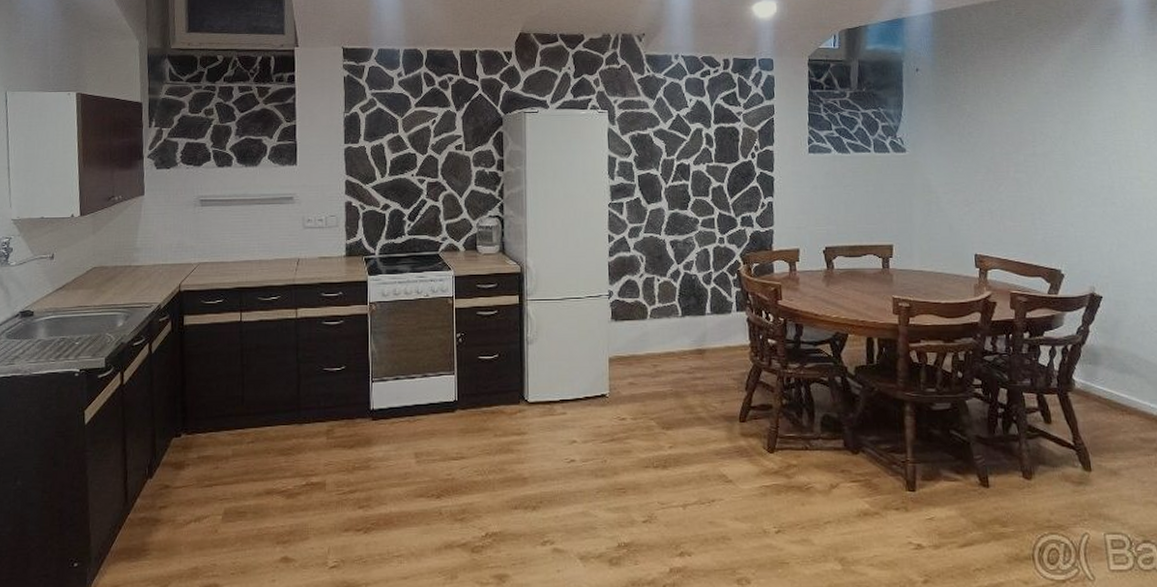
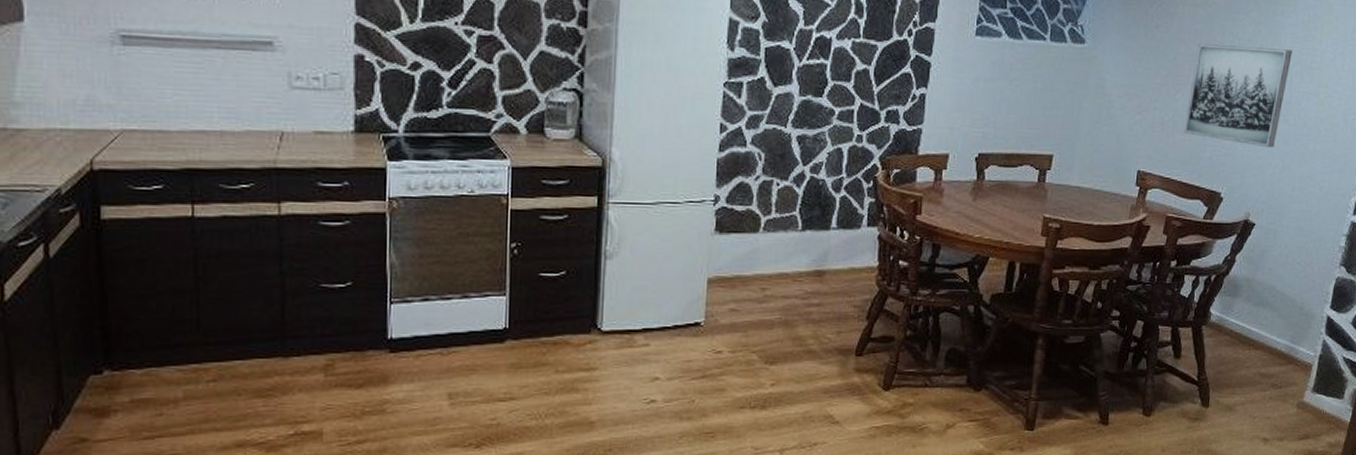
wall art: none [1011,142,1107,228] -> present [1184,44,1292,148]

